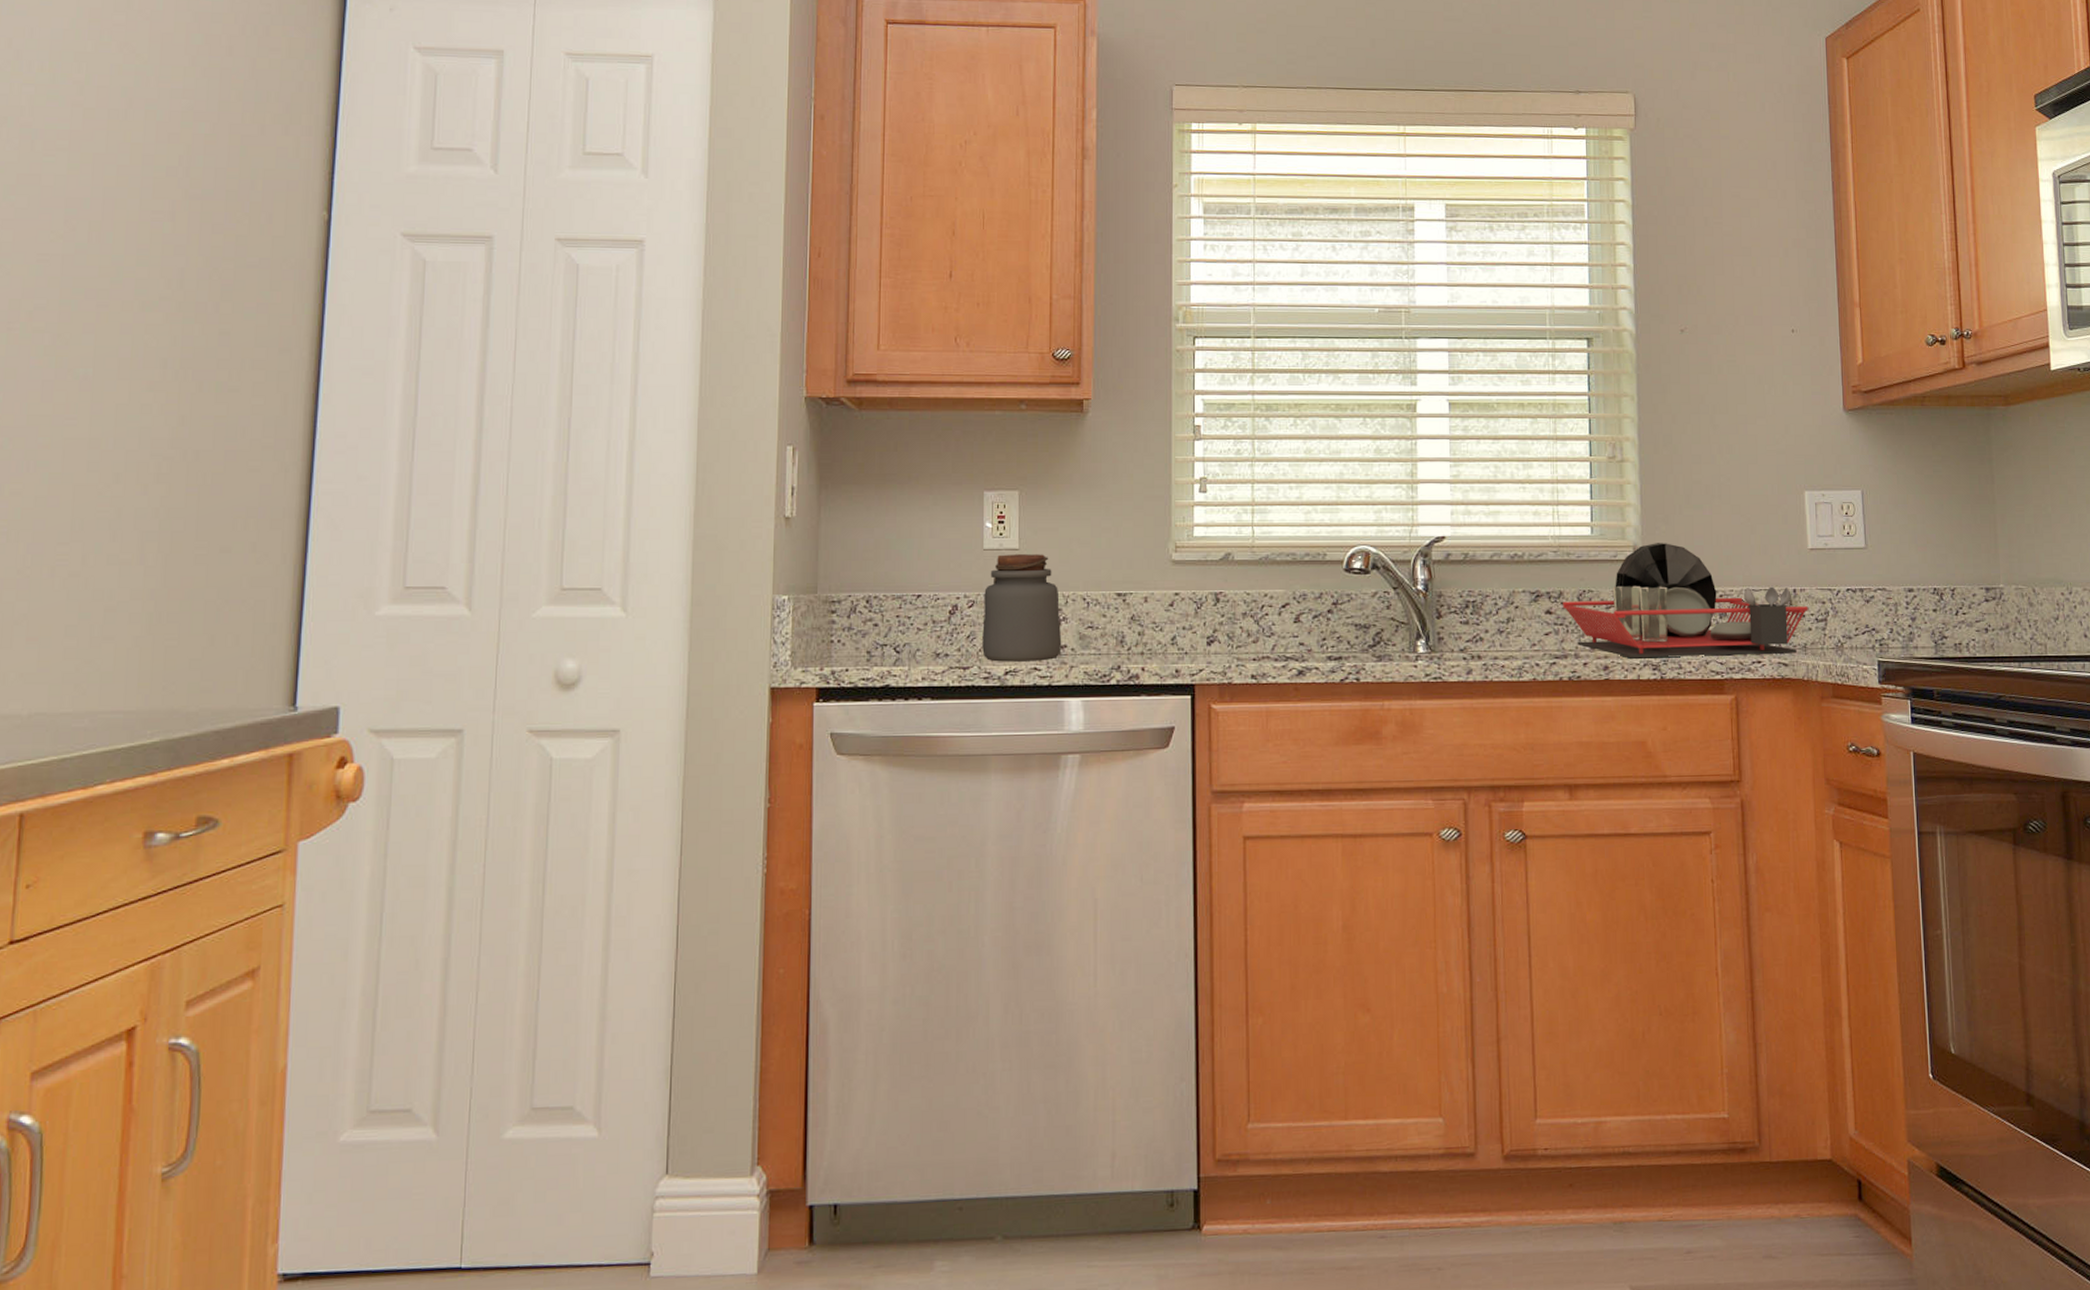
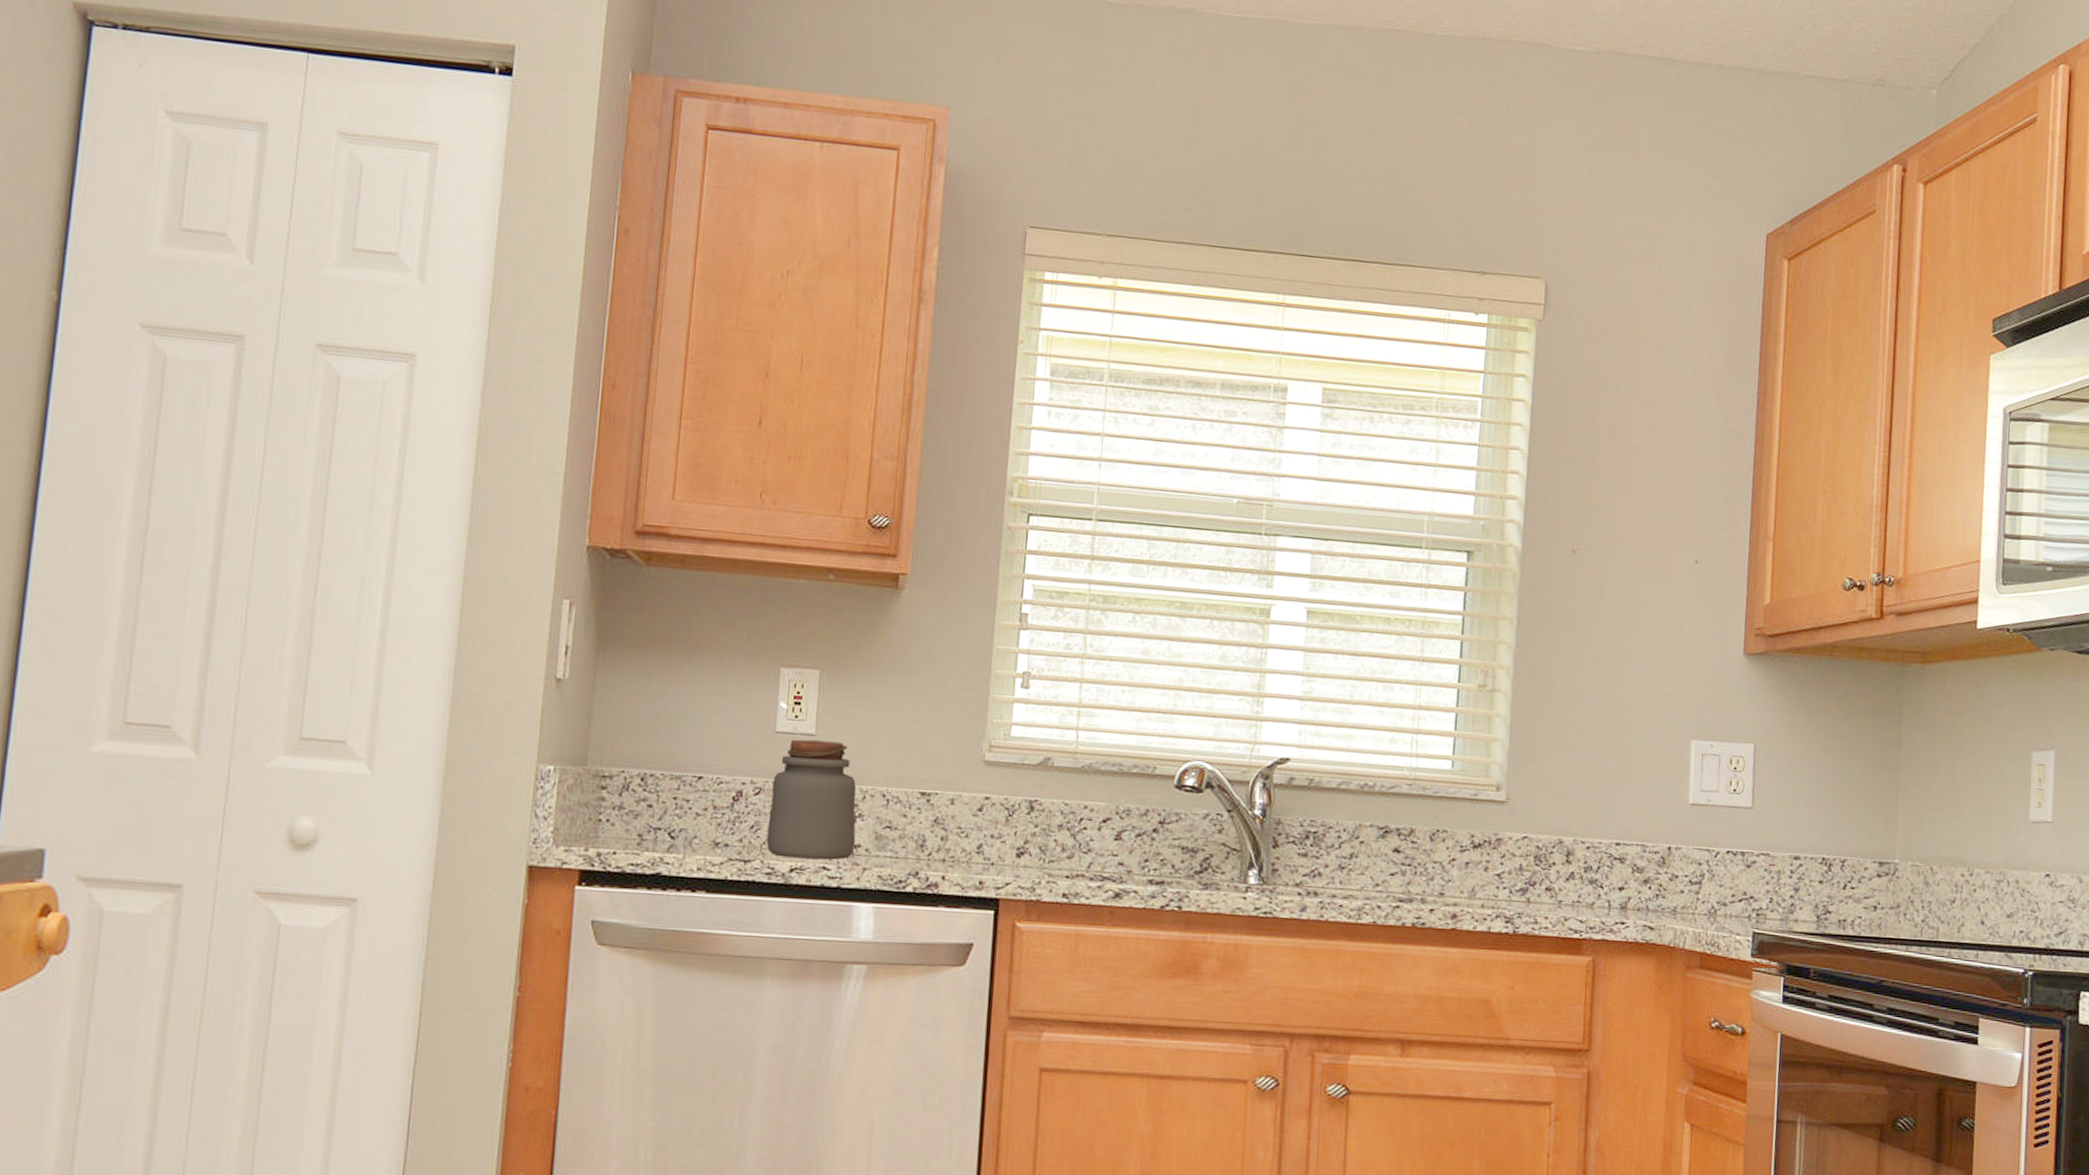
dish rack: present [1563,543,1808,659] -> none [1413,784,1682,917]

